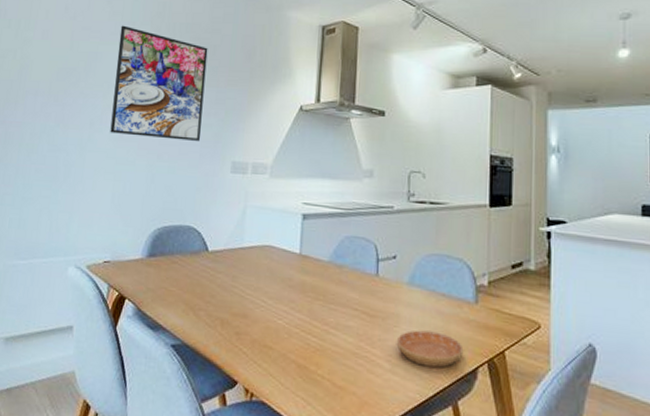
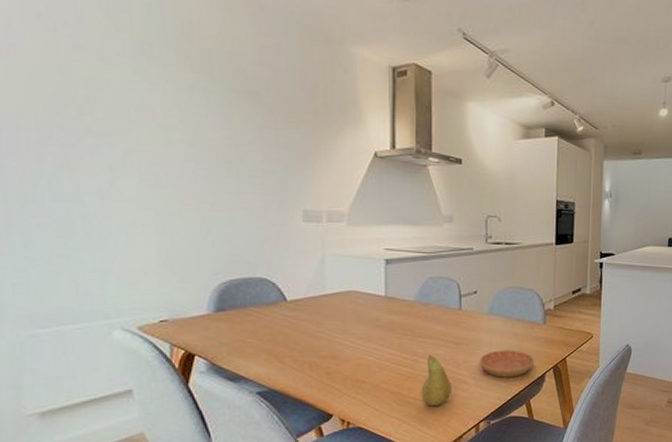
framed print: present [110,25,208,141] -> none [131,46,263,189]
fruit: none [330,326,364,391] -> present [421,355,452,407]

